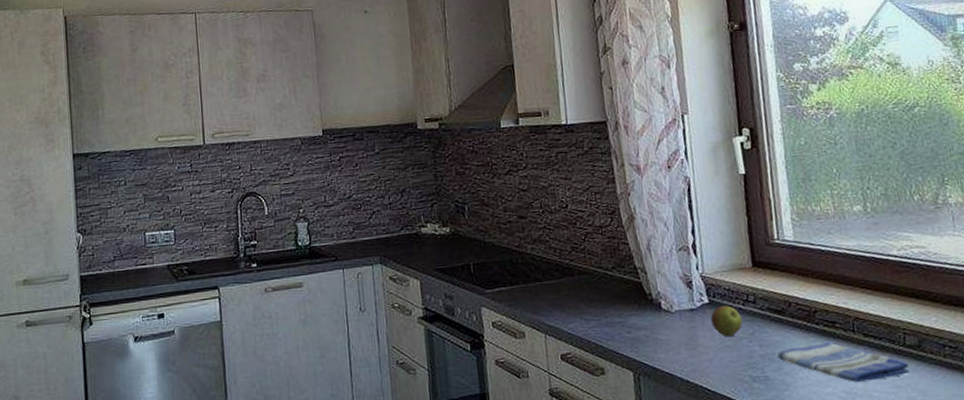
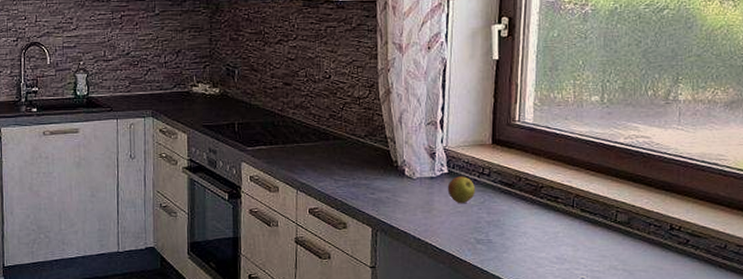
dish towel: present [777,341,910,382] -> none [501,213,616,250]

